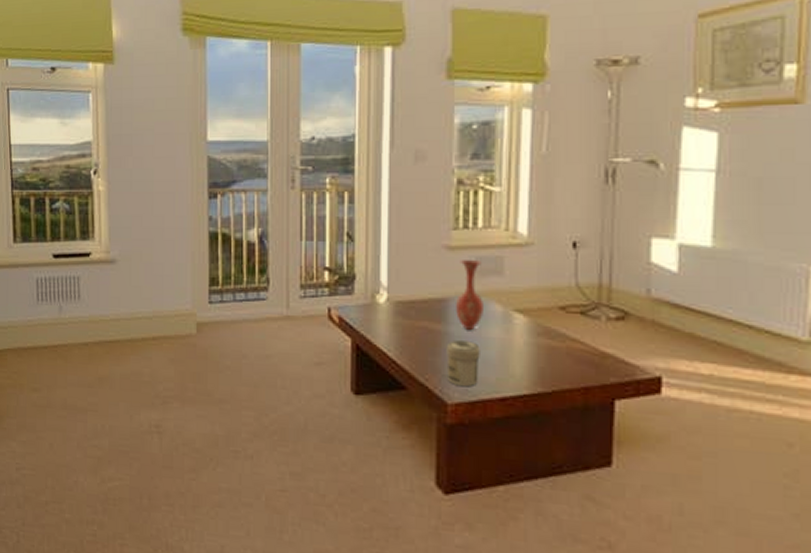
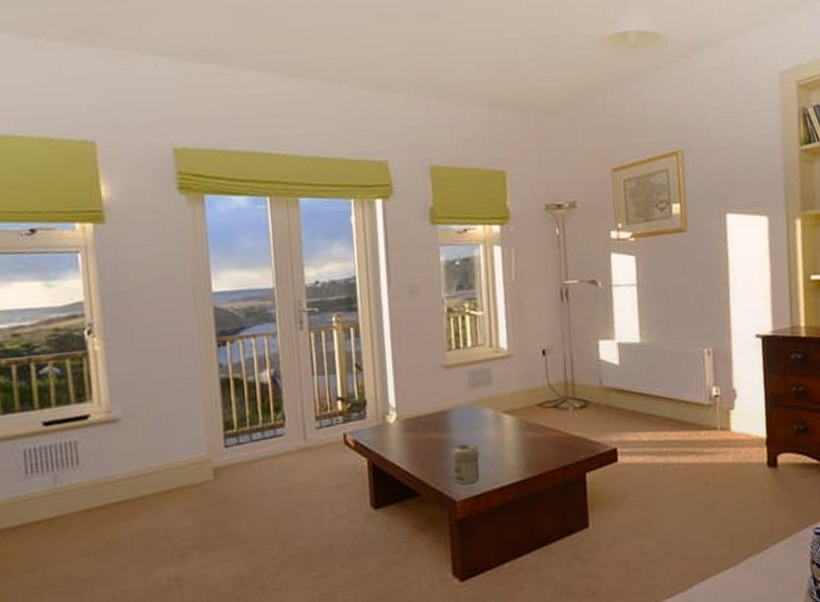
vase: present [455,259,483,330] -> none [454,374,479,435]

